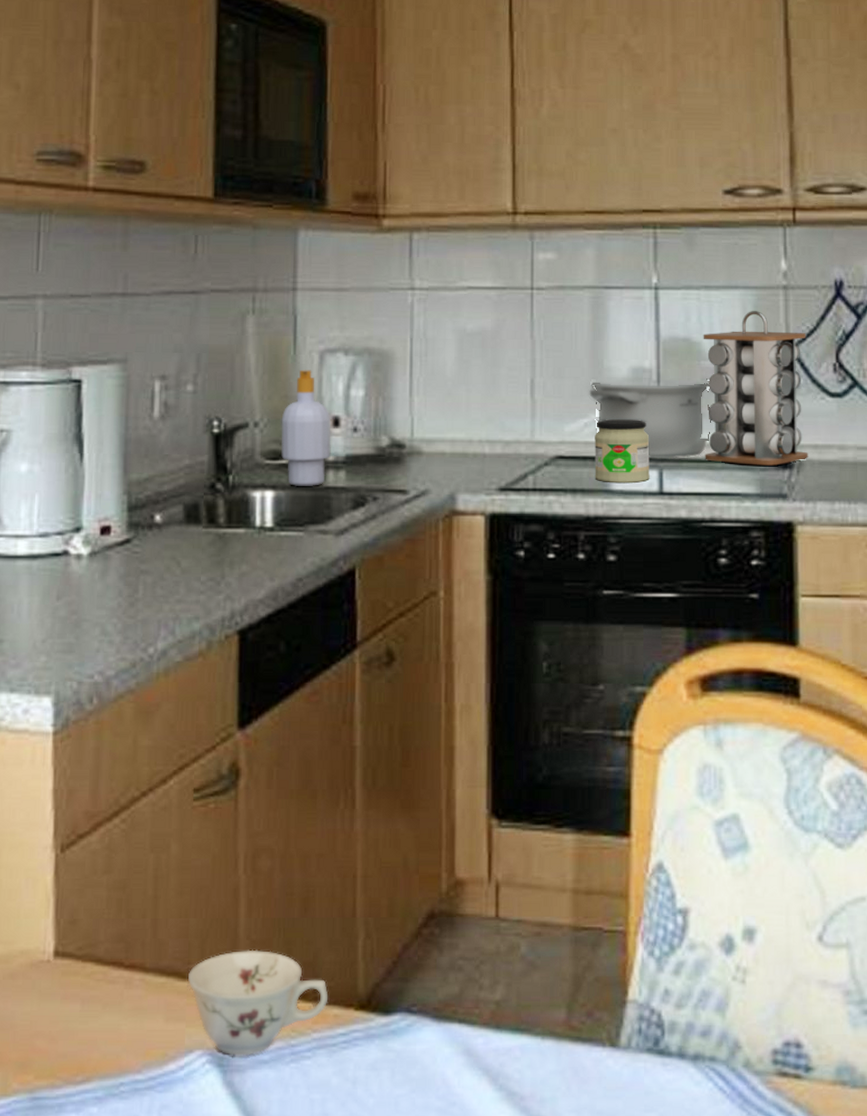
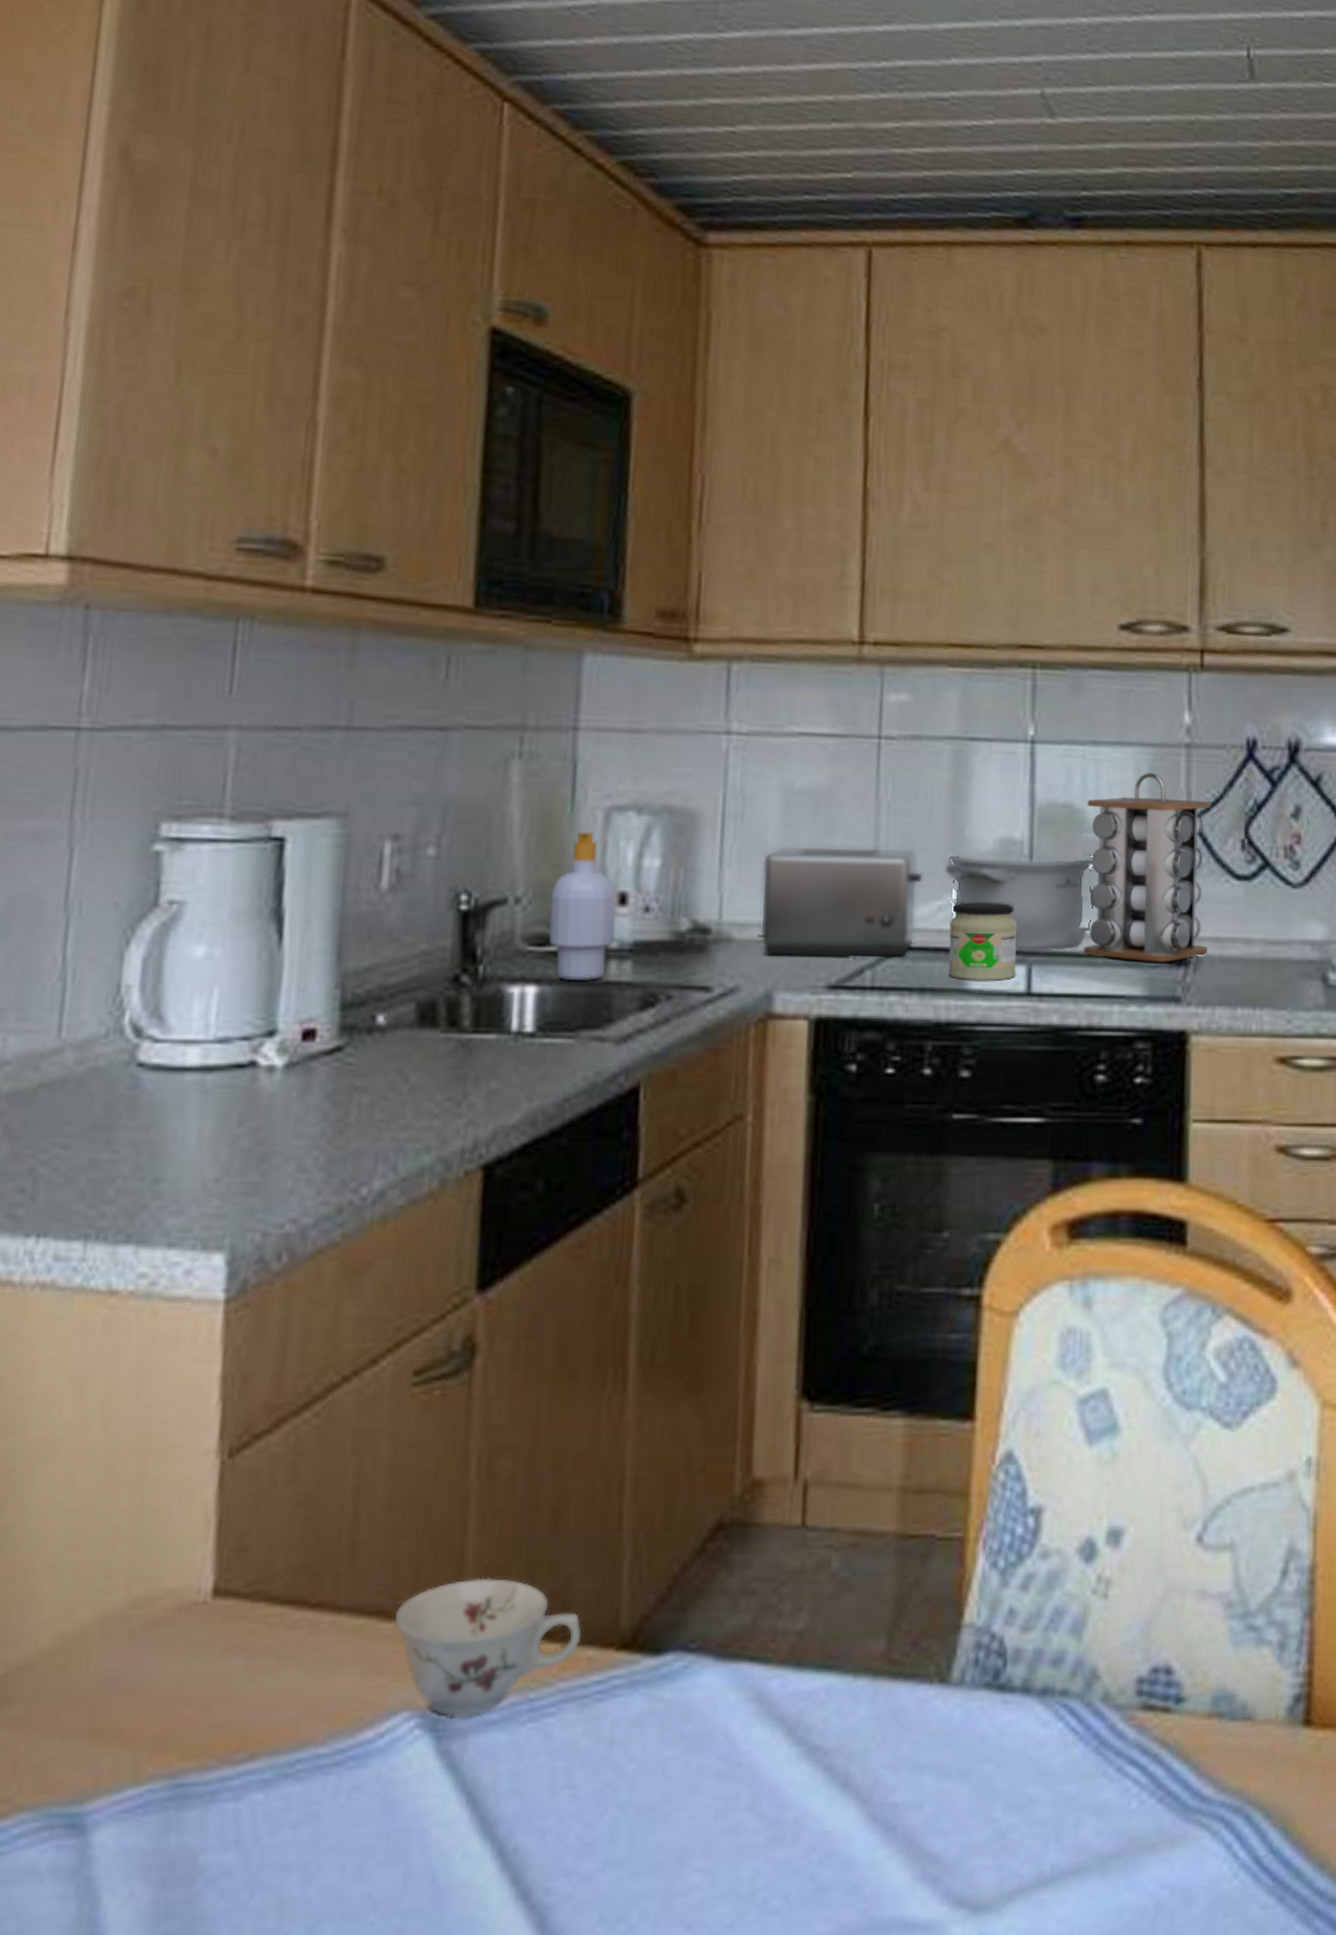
toaster: none [444,377,571,466] -> present [760,846,923,958]

